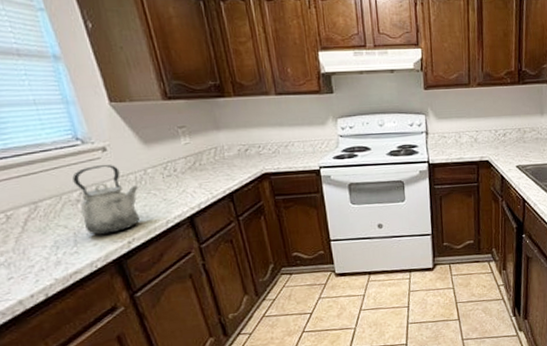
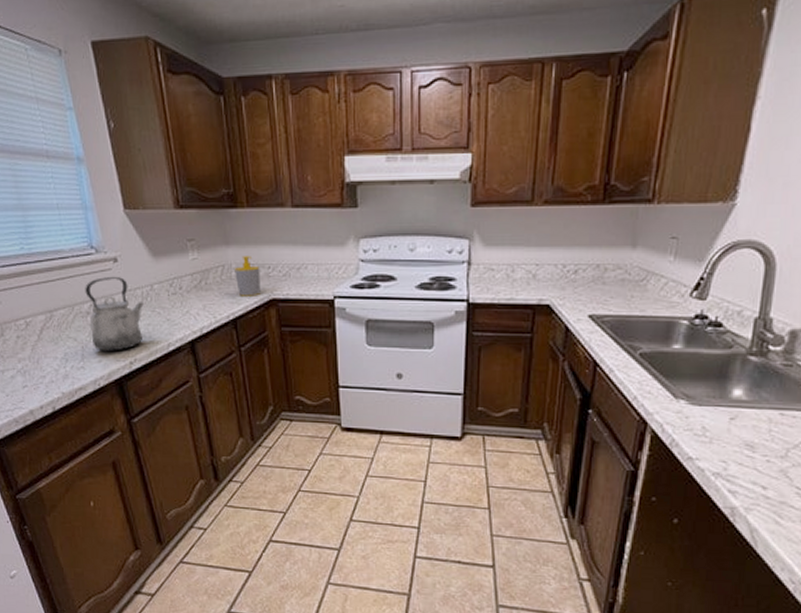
soap bottle: none [227,138,254,173] -> present [235,256,261,296]

